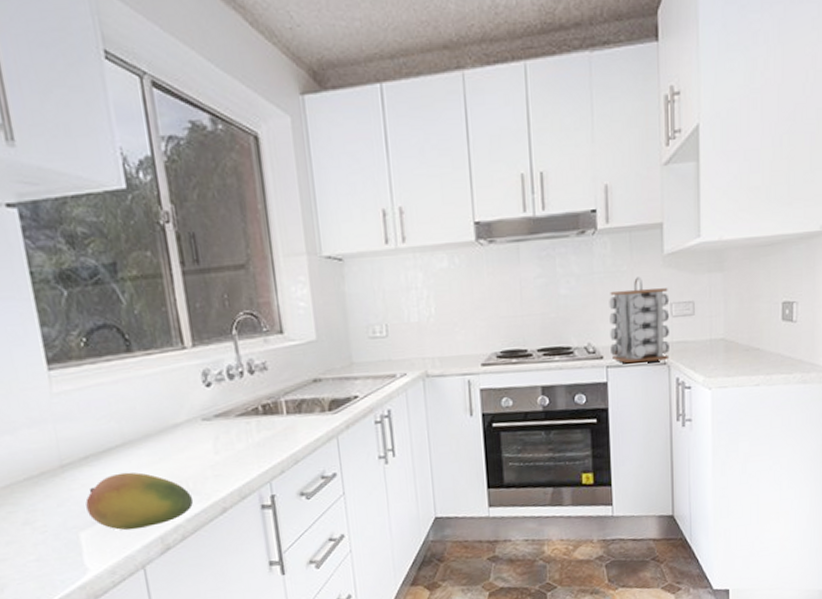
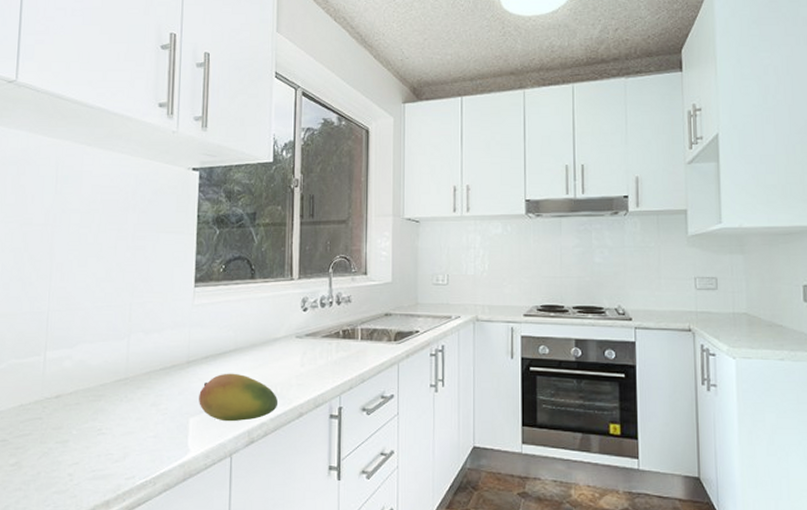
spice rack: present [609,277,670,364] -> none [638,253,694,329]

